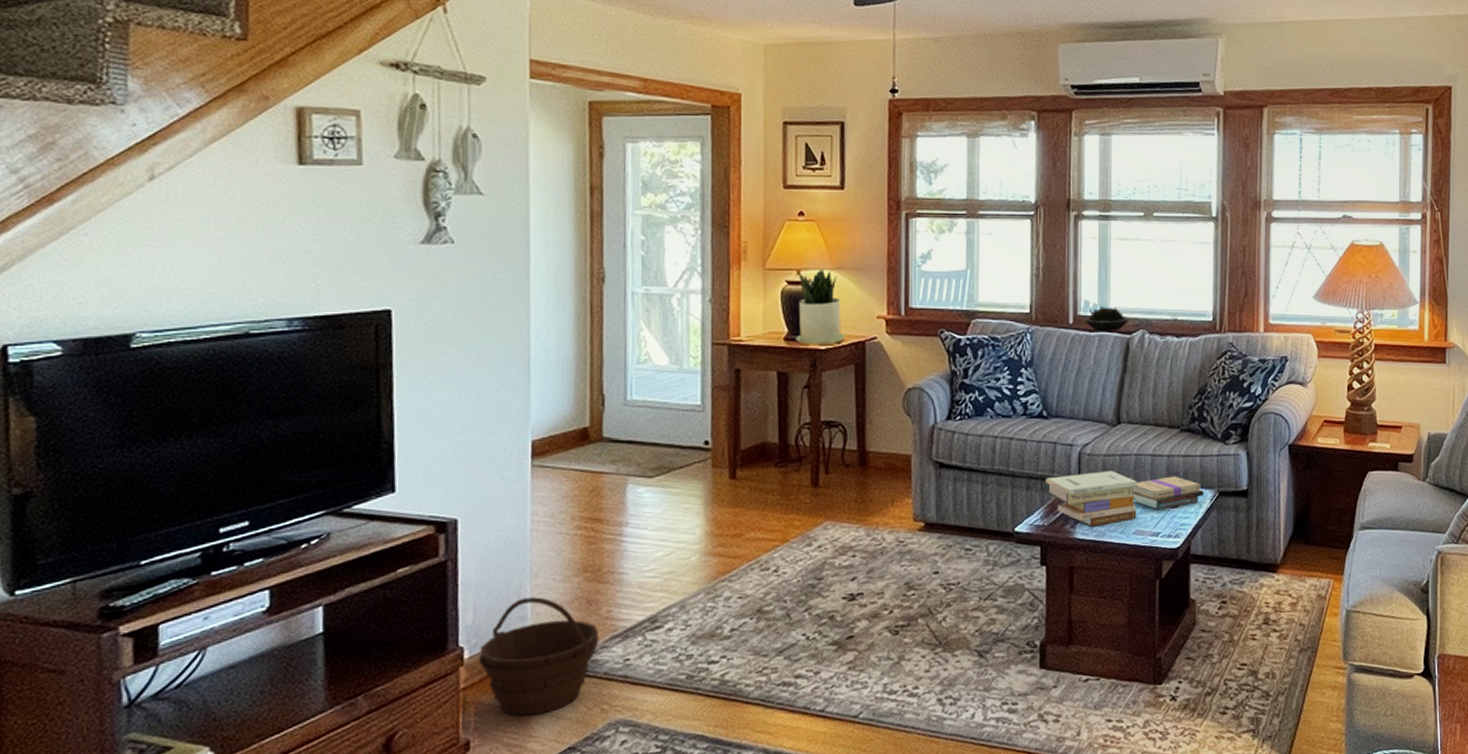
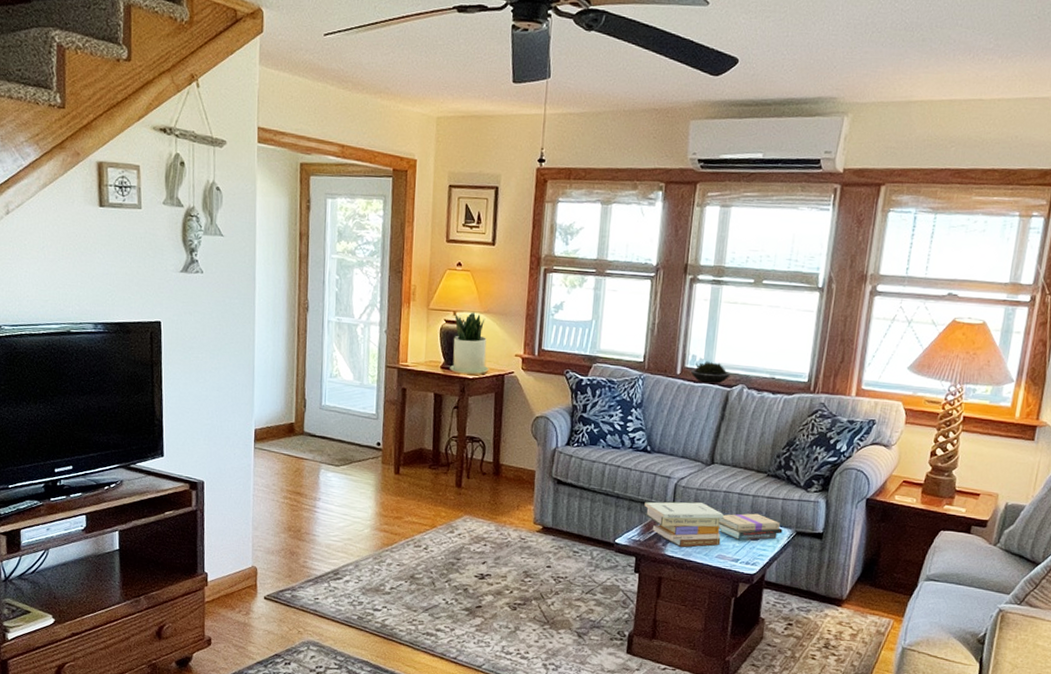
basket: present [478,597,599,717] -> none [217,543,298,628]

